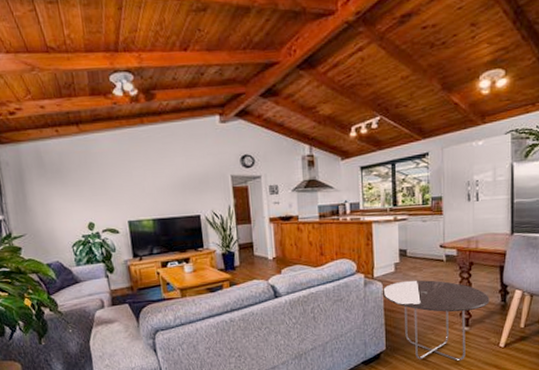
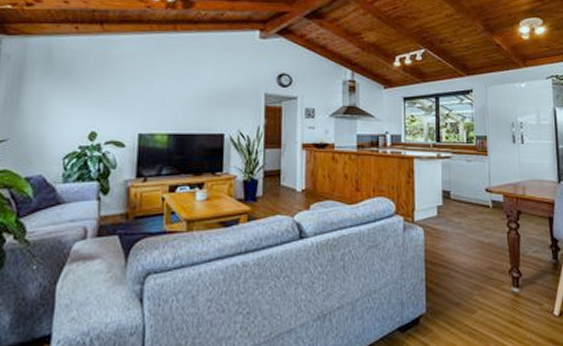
side table: present [382,280,490,361] -> none [423,227,540,331]

